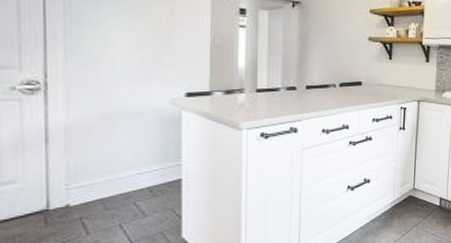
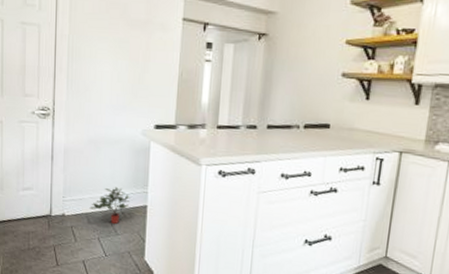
potted plant: none [105,164,161,206] -> present [89,187,132,225]

